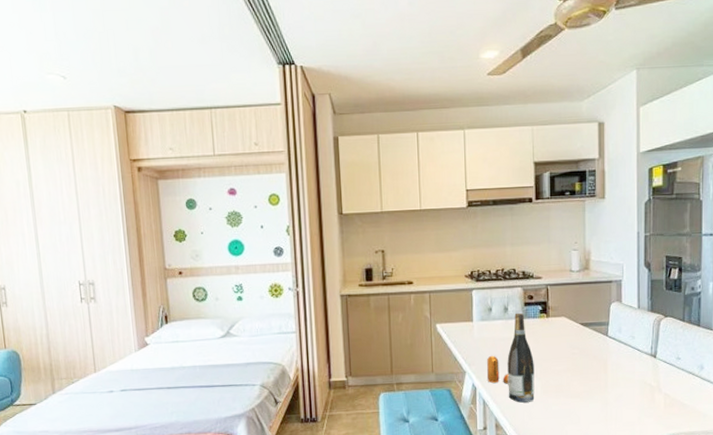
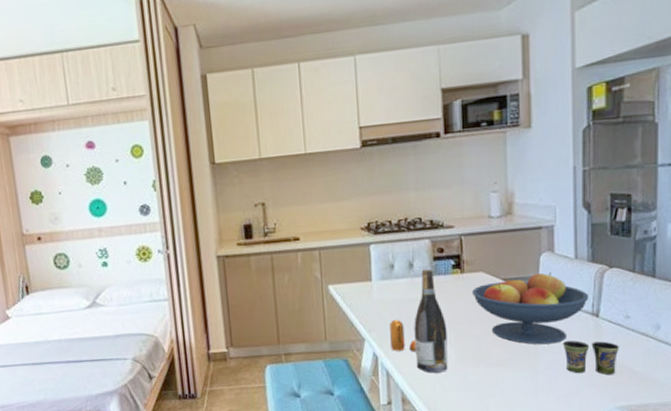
fruit bowl: none [556,318,649,380] -> present [472,271,590,345]
cup: none [627,377,672,407] -> present [562,340,619,375]

